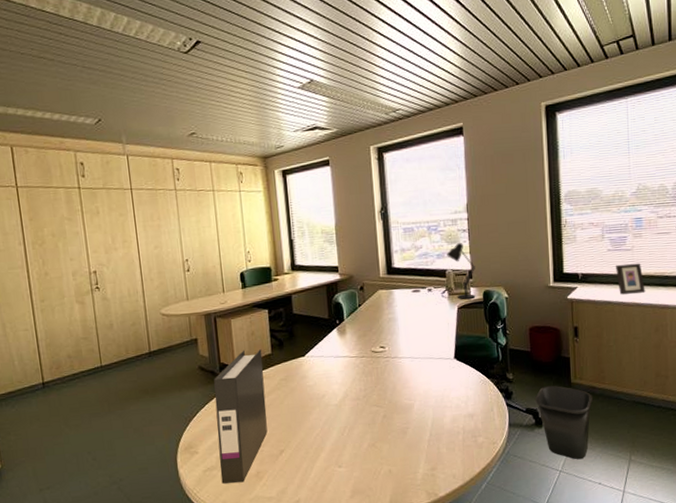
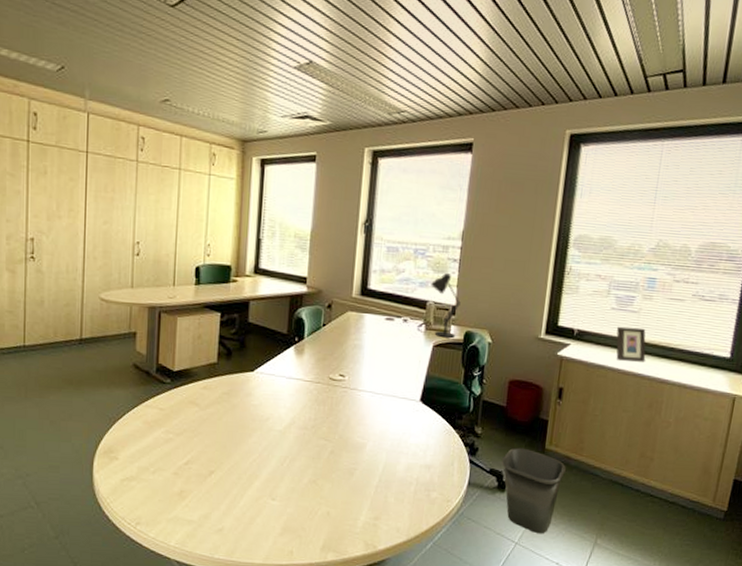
binder: present [214,349,268,484] -> none [139,353,207,499]

